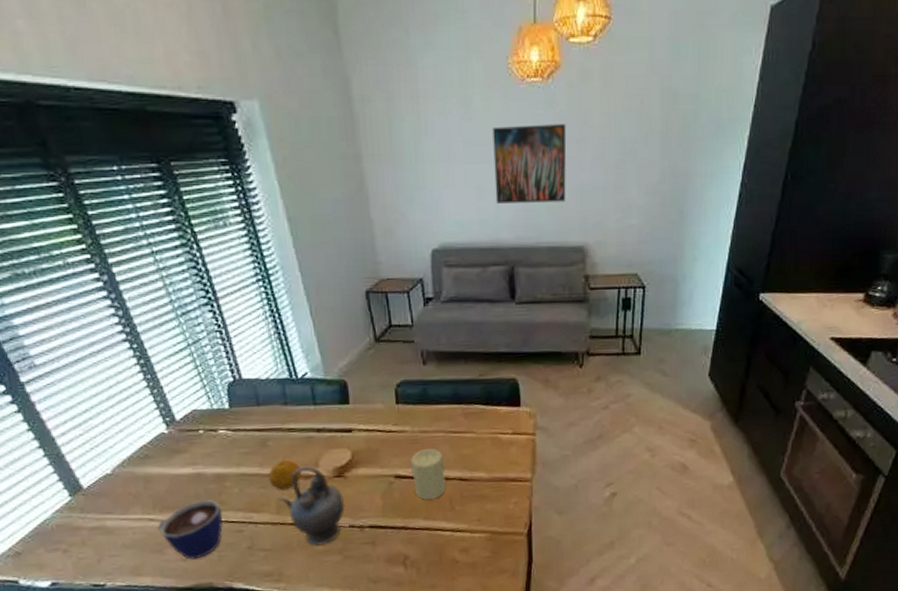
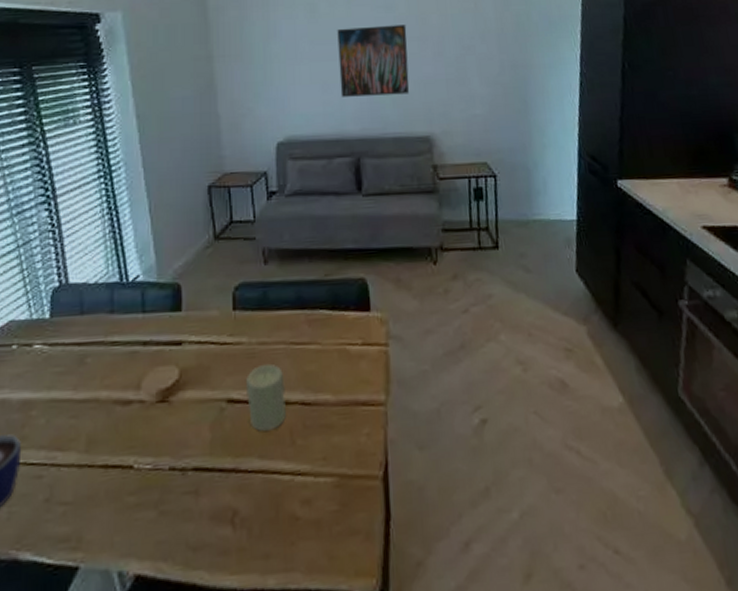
fruit: present [268,459,301,490] -> none [81,379,120,421]
teapot: present [279,465,346,546] -> none [90,388,167,497]

